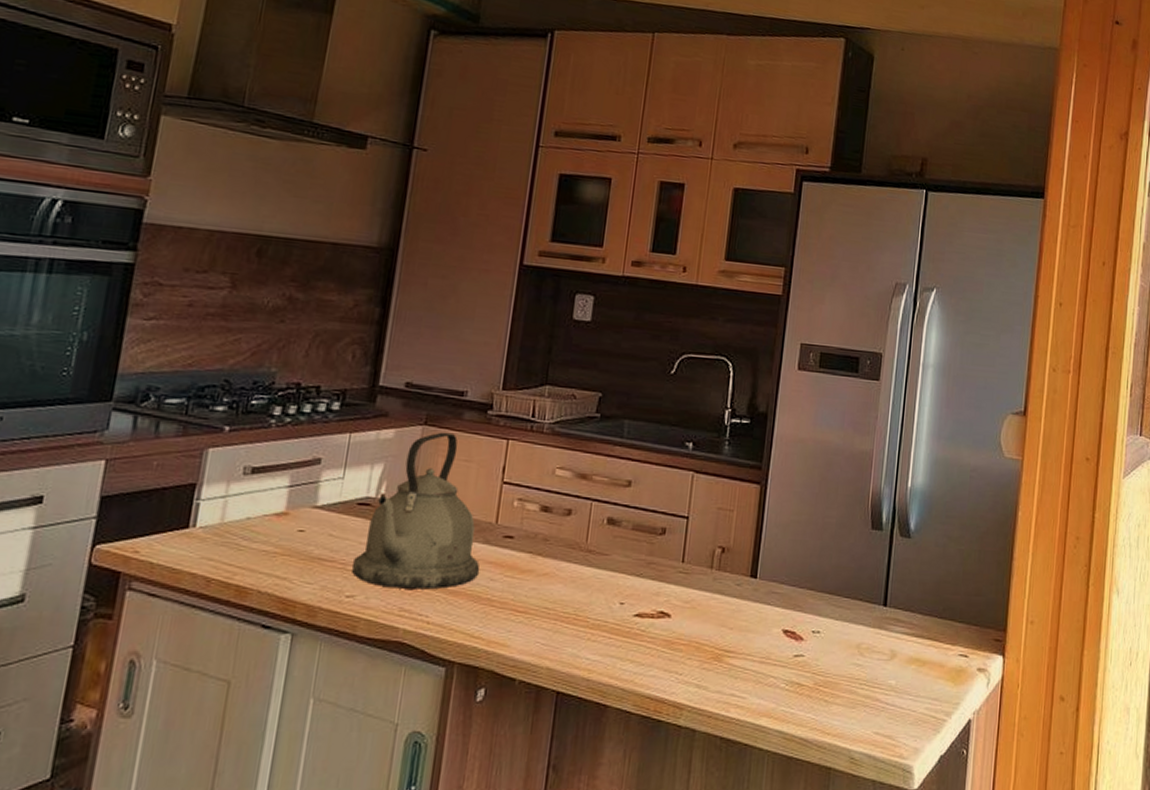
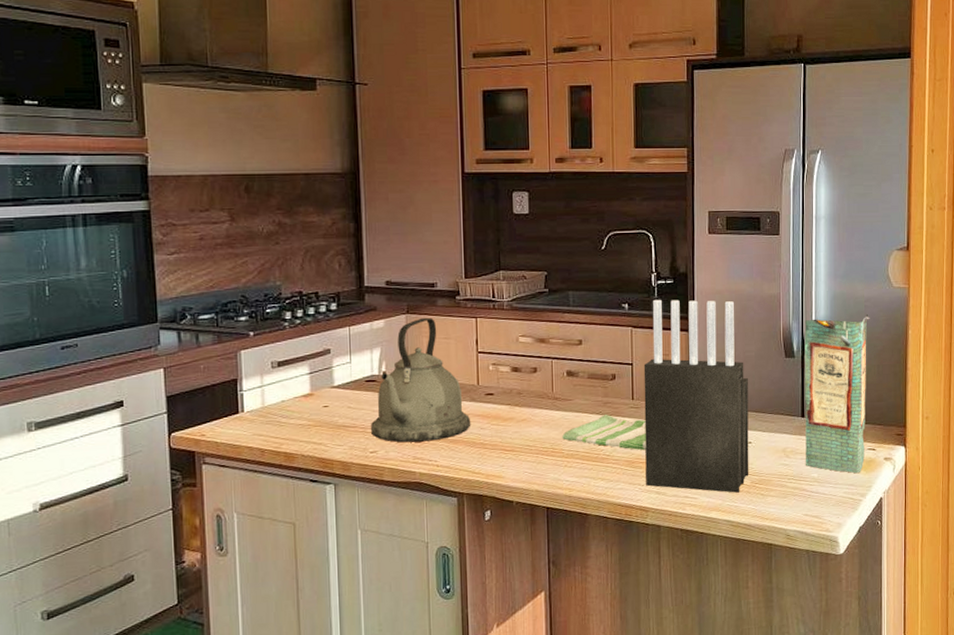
dish towel: none [590,578,695,629] -> present [562,415,646,451]
knife block: none [685,441,825,696] -> present [643,299,749,493]
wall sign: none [883,485,975,685] -> present [804,314,870,474]

